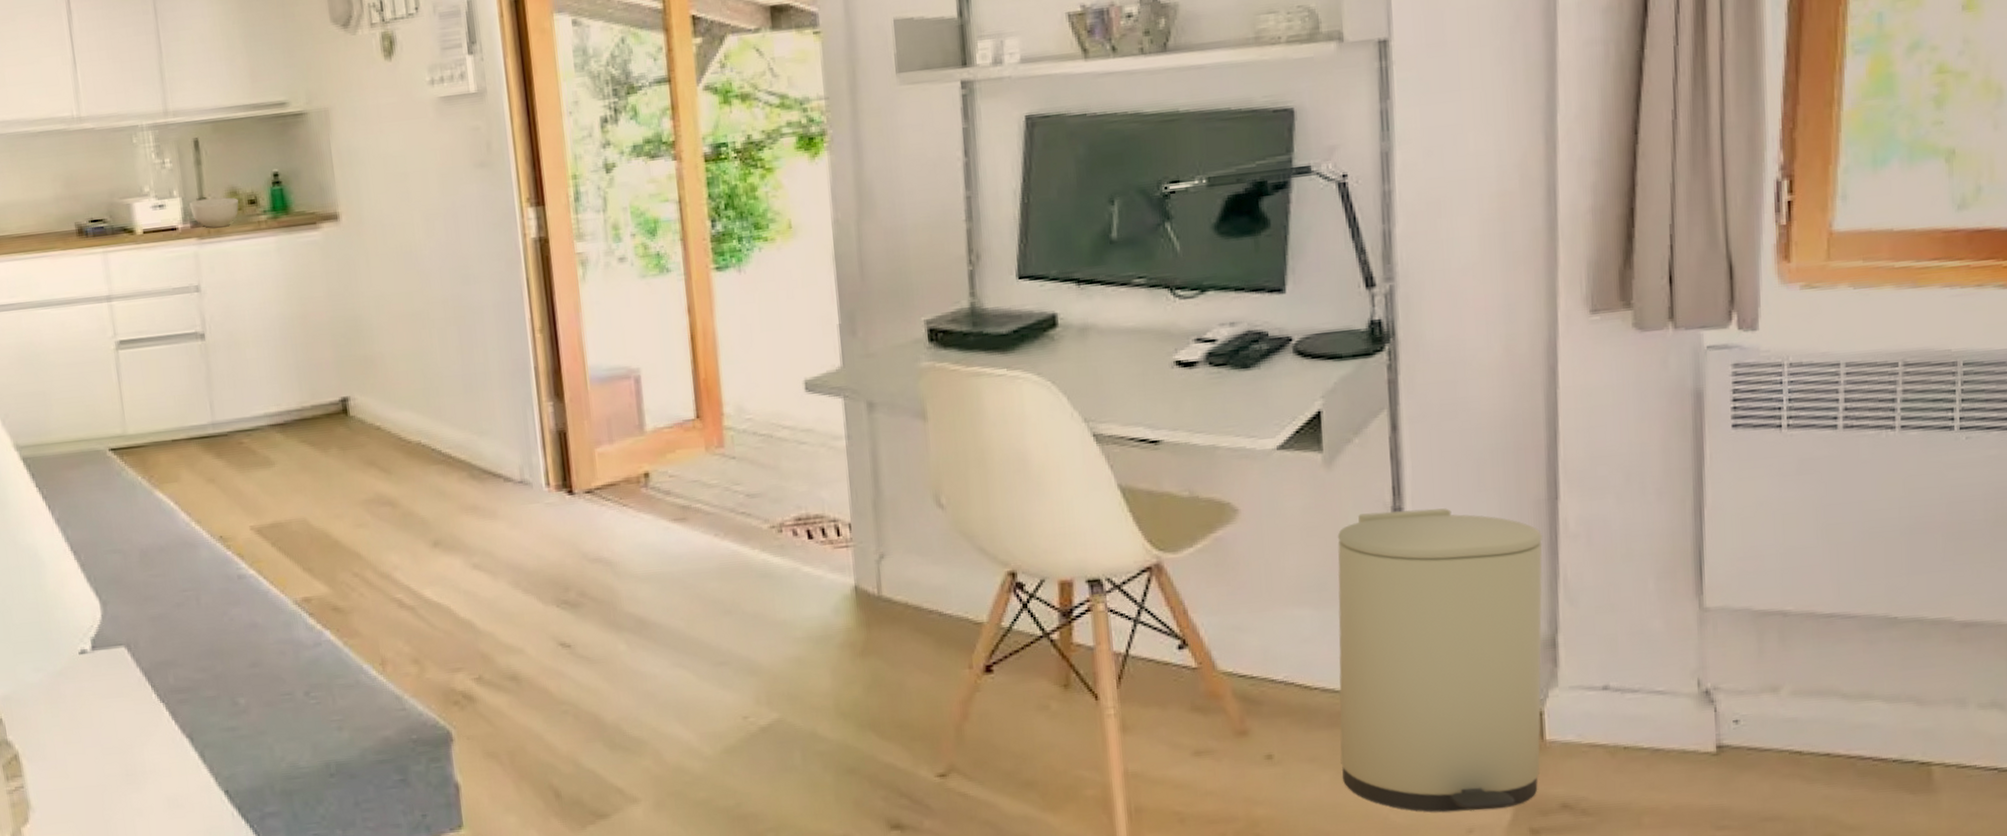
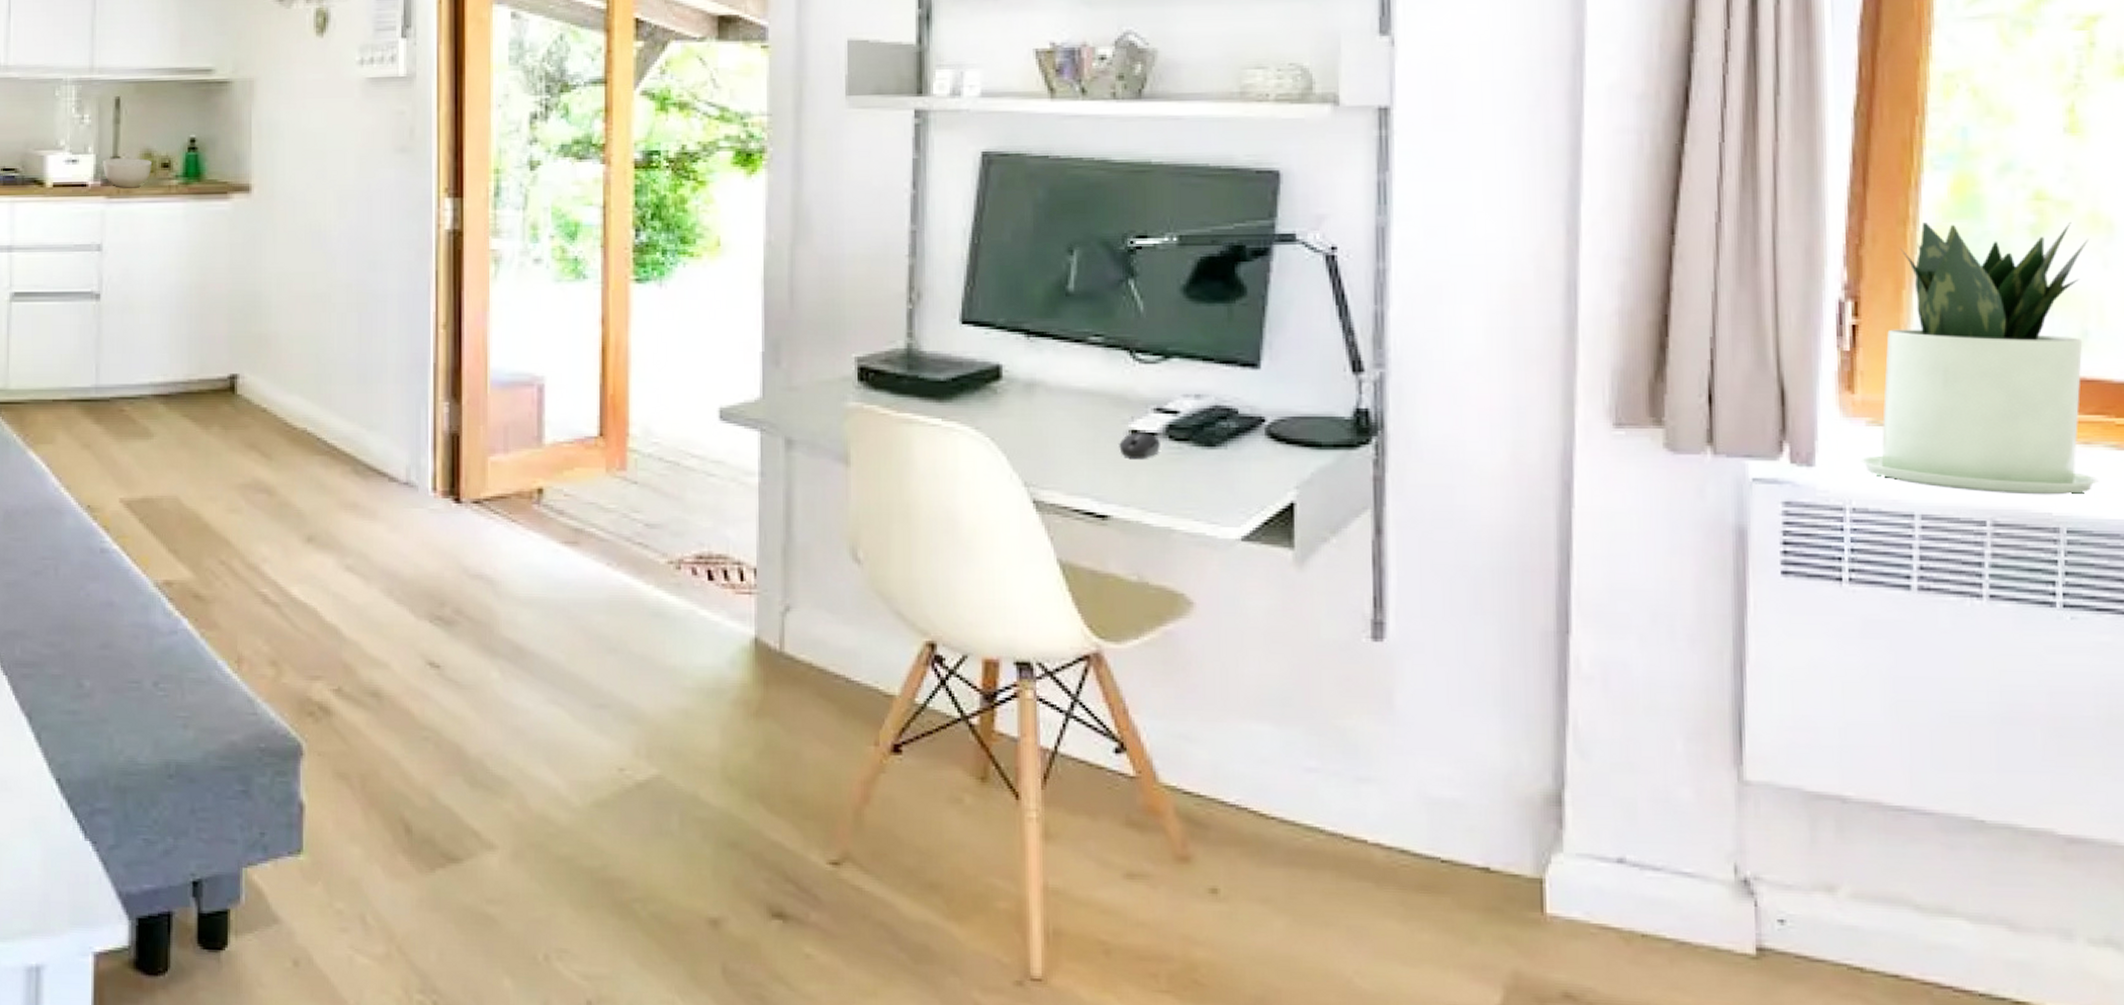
computer mouse: none [1165,362,1202,387] -> present [1119,433,1160,458]
pedal bin: present [1337,508,1543,812] -> none [1298,624,1550,988]
planter: none [1795,91,1989,338] -> present [1860,222,2099,495]

